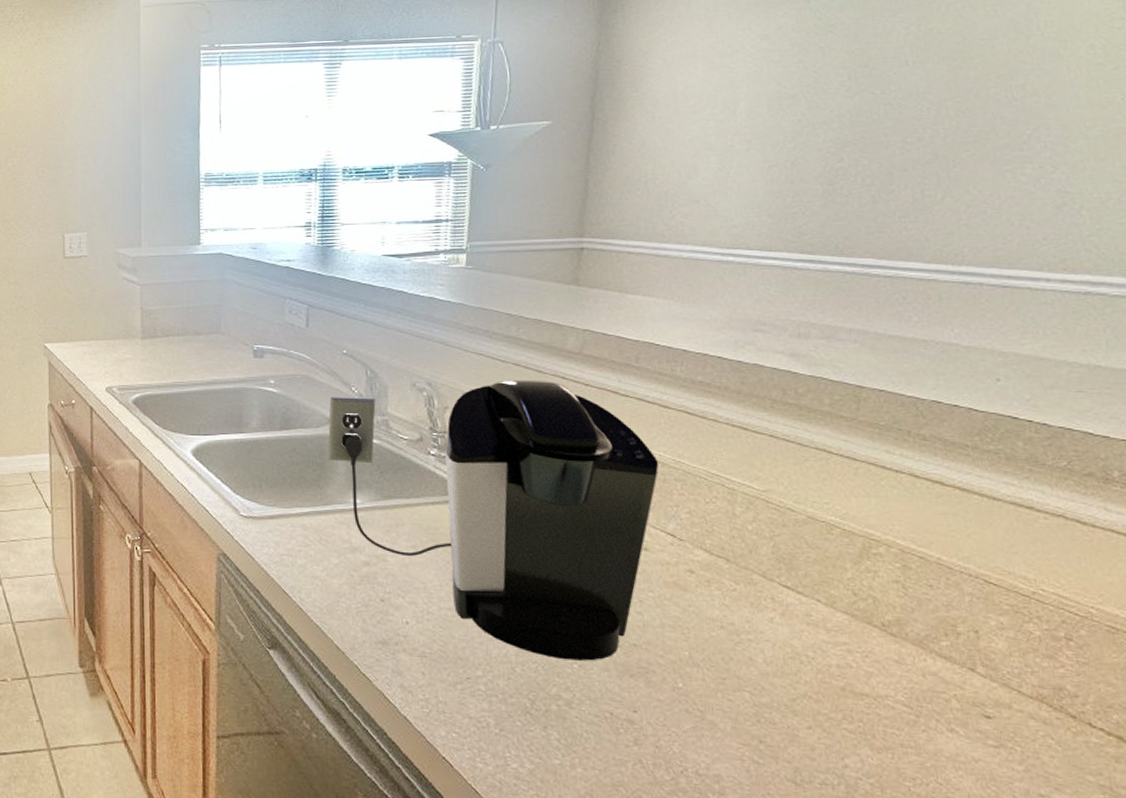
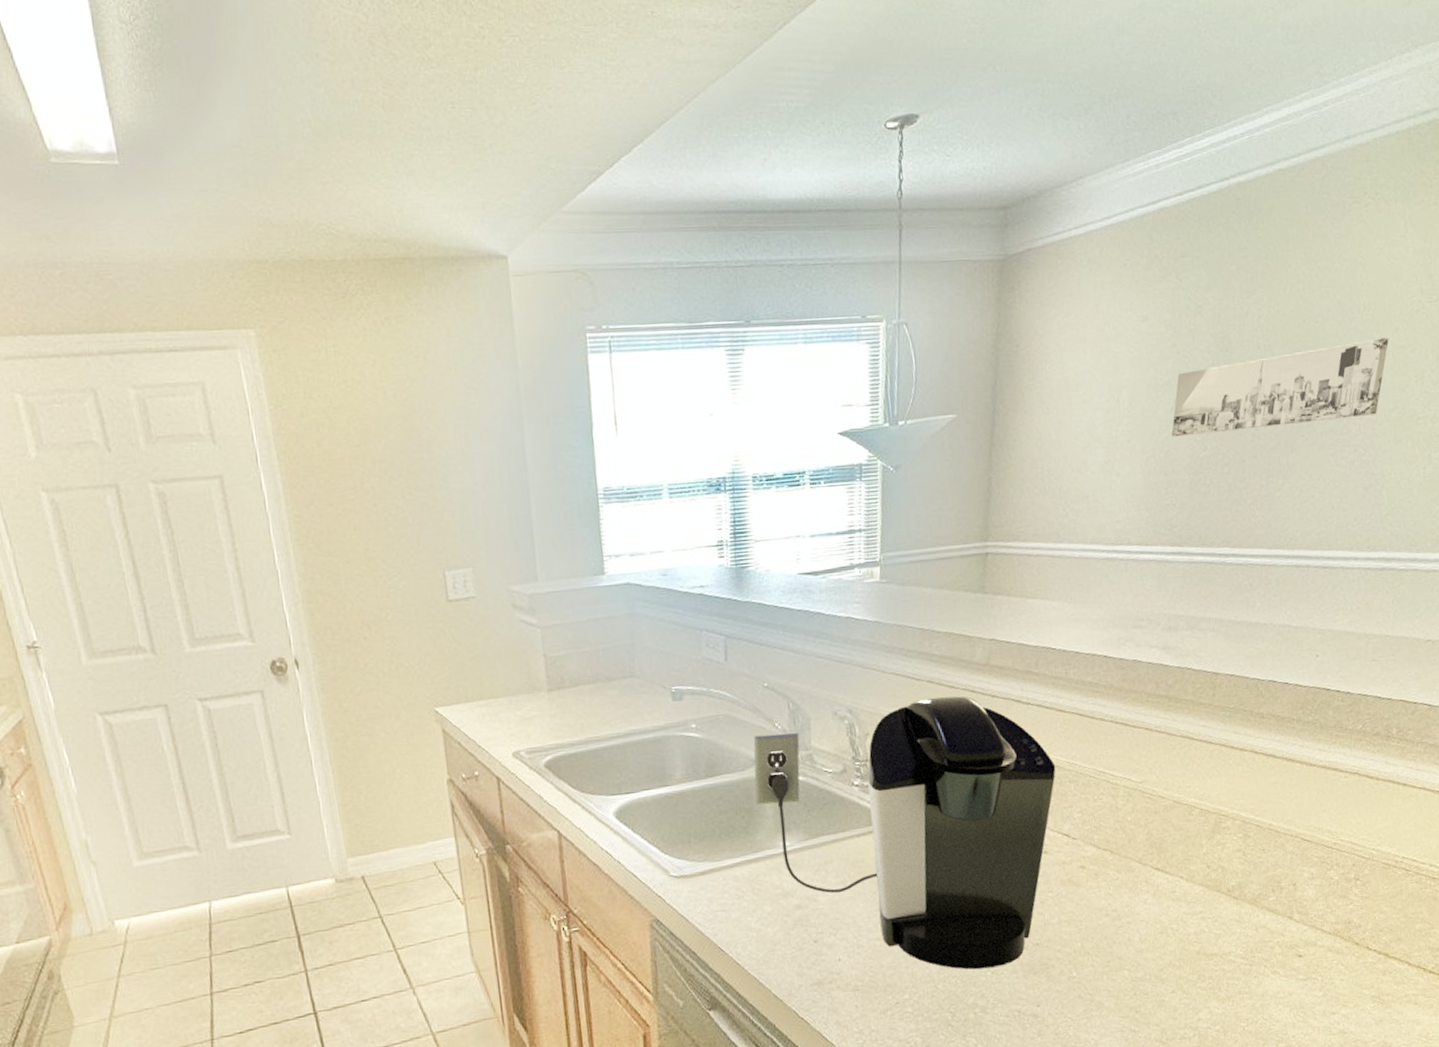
wall art: none [799,55,1082,148] -> present [1171,338,1389,438]

